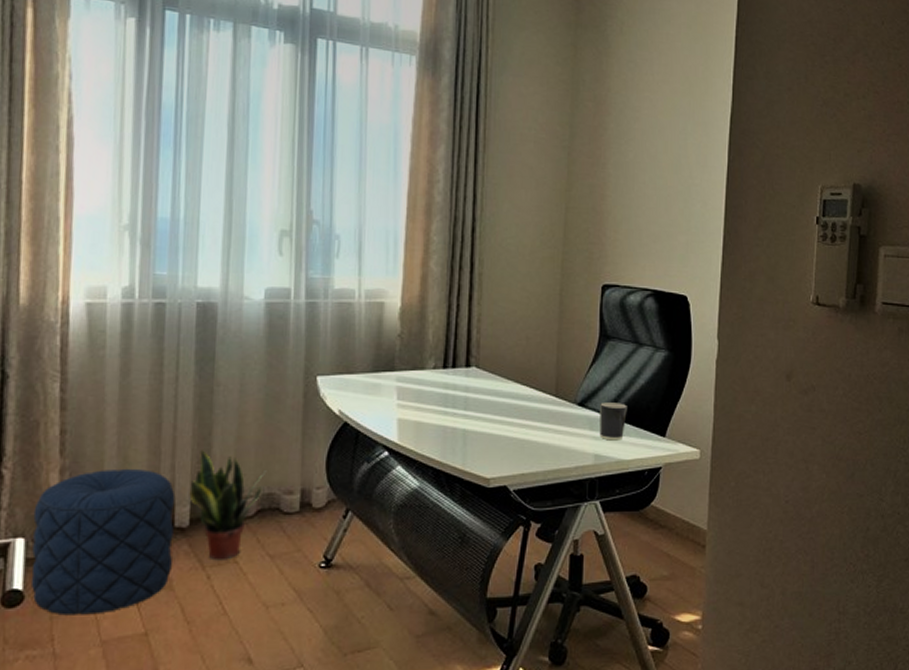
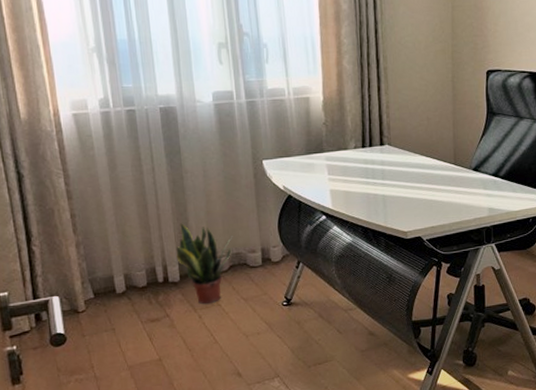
pouf: present [30,468,176,616] -> none [61,240,172,350]
mug: present [599,402,627,441] -> none [491,166,513,197]

